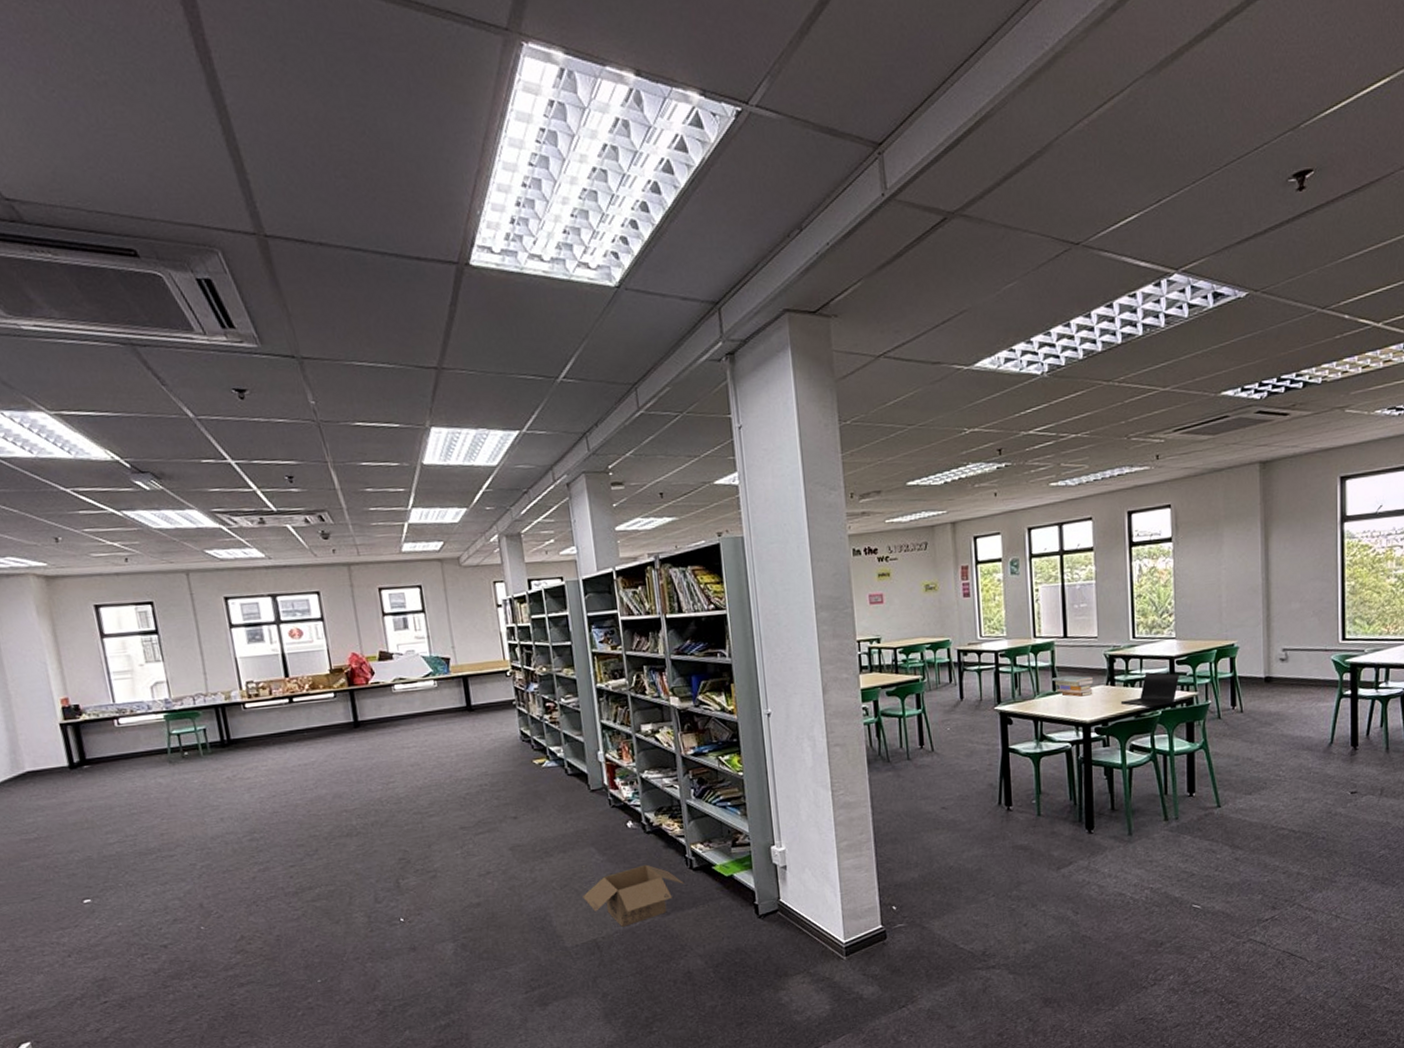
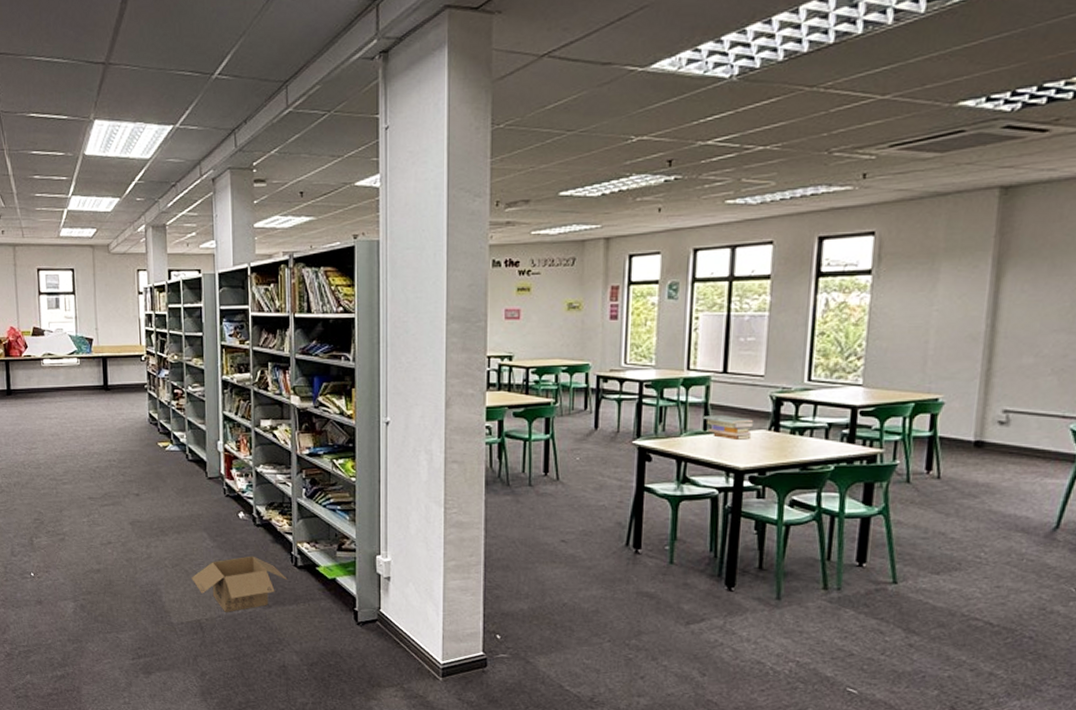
laptop: present [1120,672,1180,708] -> none [783,421,863,462]

